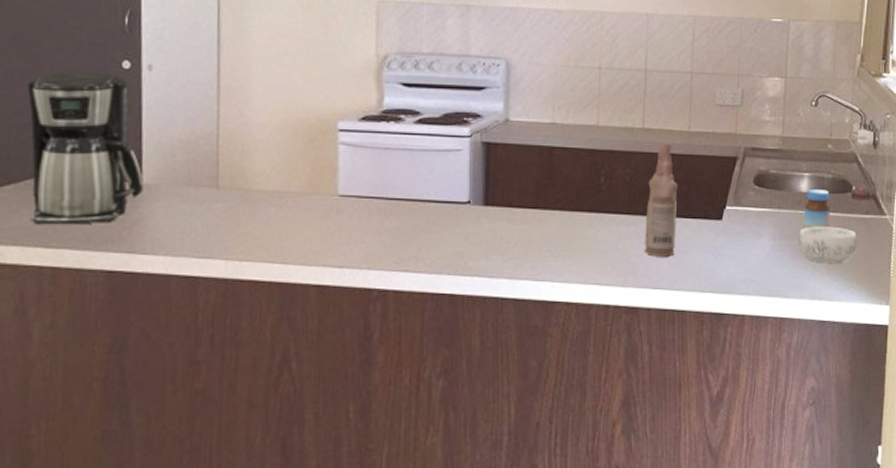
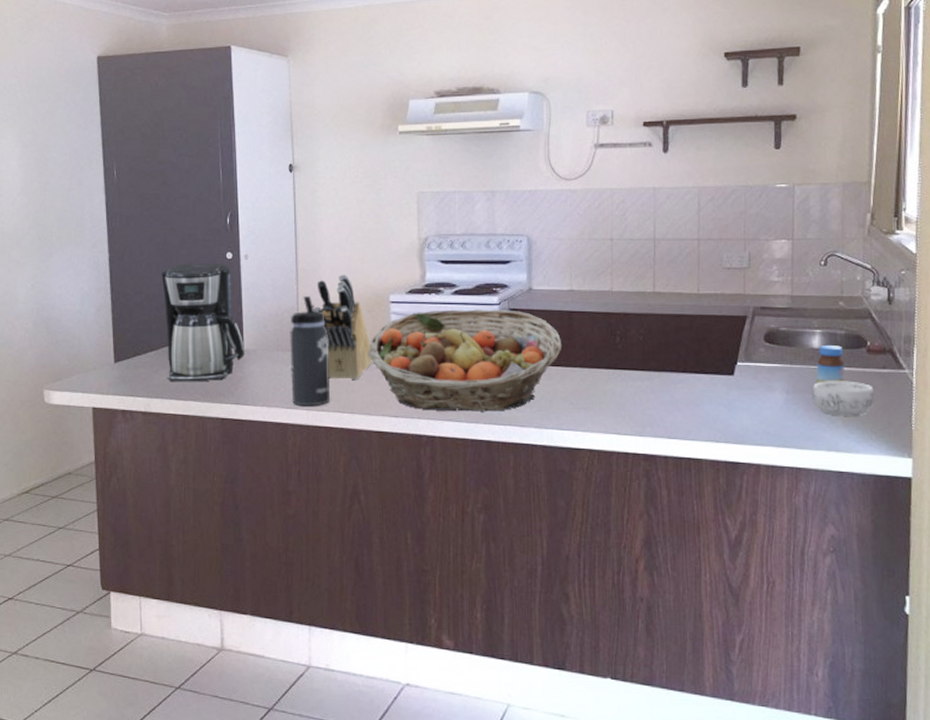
thermos bottle: none [205,118,258,255] -> present [290,295,331,406]
knife block: none [238,94,314,223] -> present [313,274,373,380]
fruit basket: none [307,141,540,261] -> present [368,309,561,412]
bottle: present [645,142,678,257] -> none [659,304,690,409]

